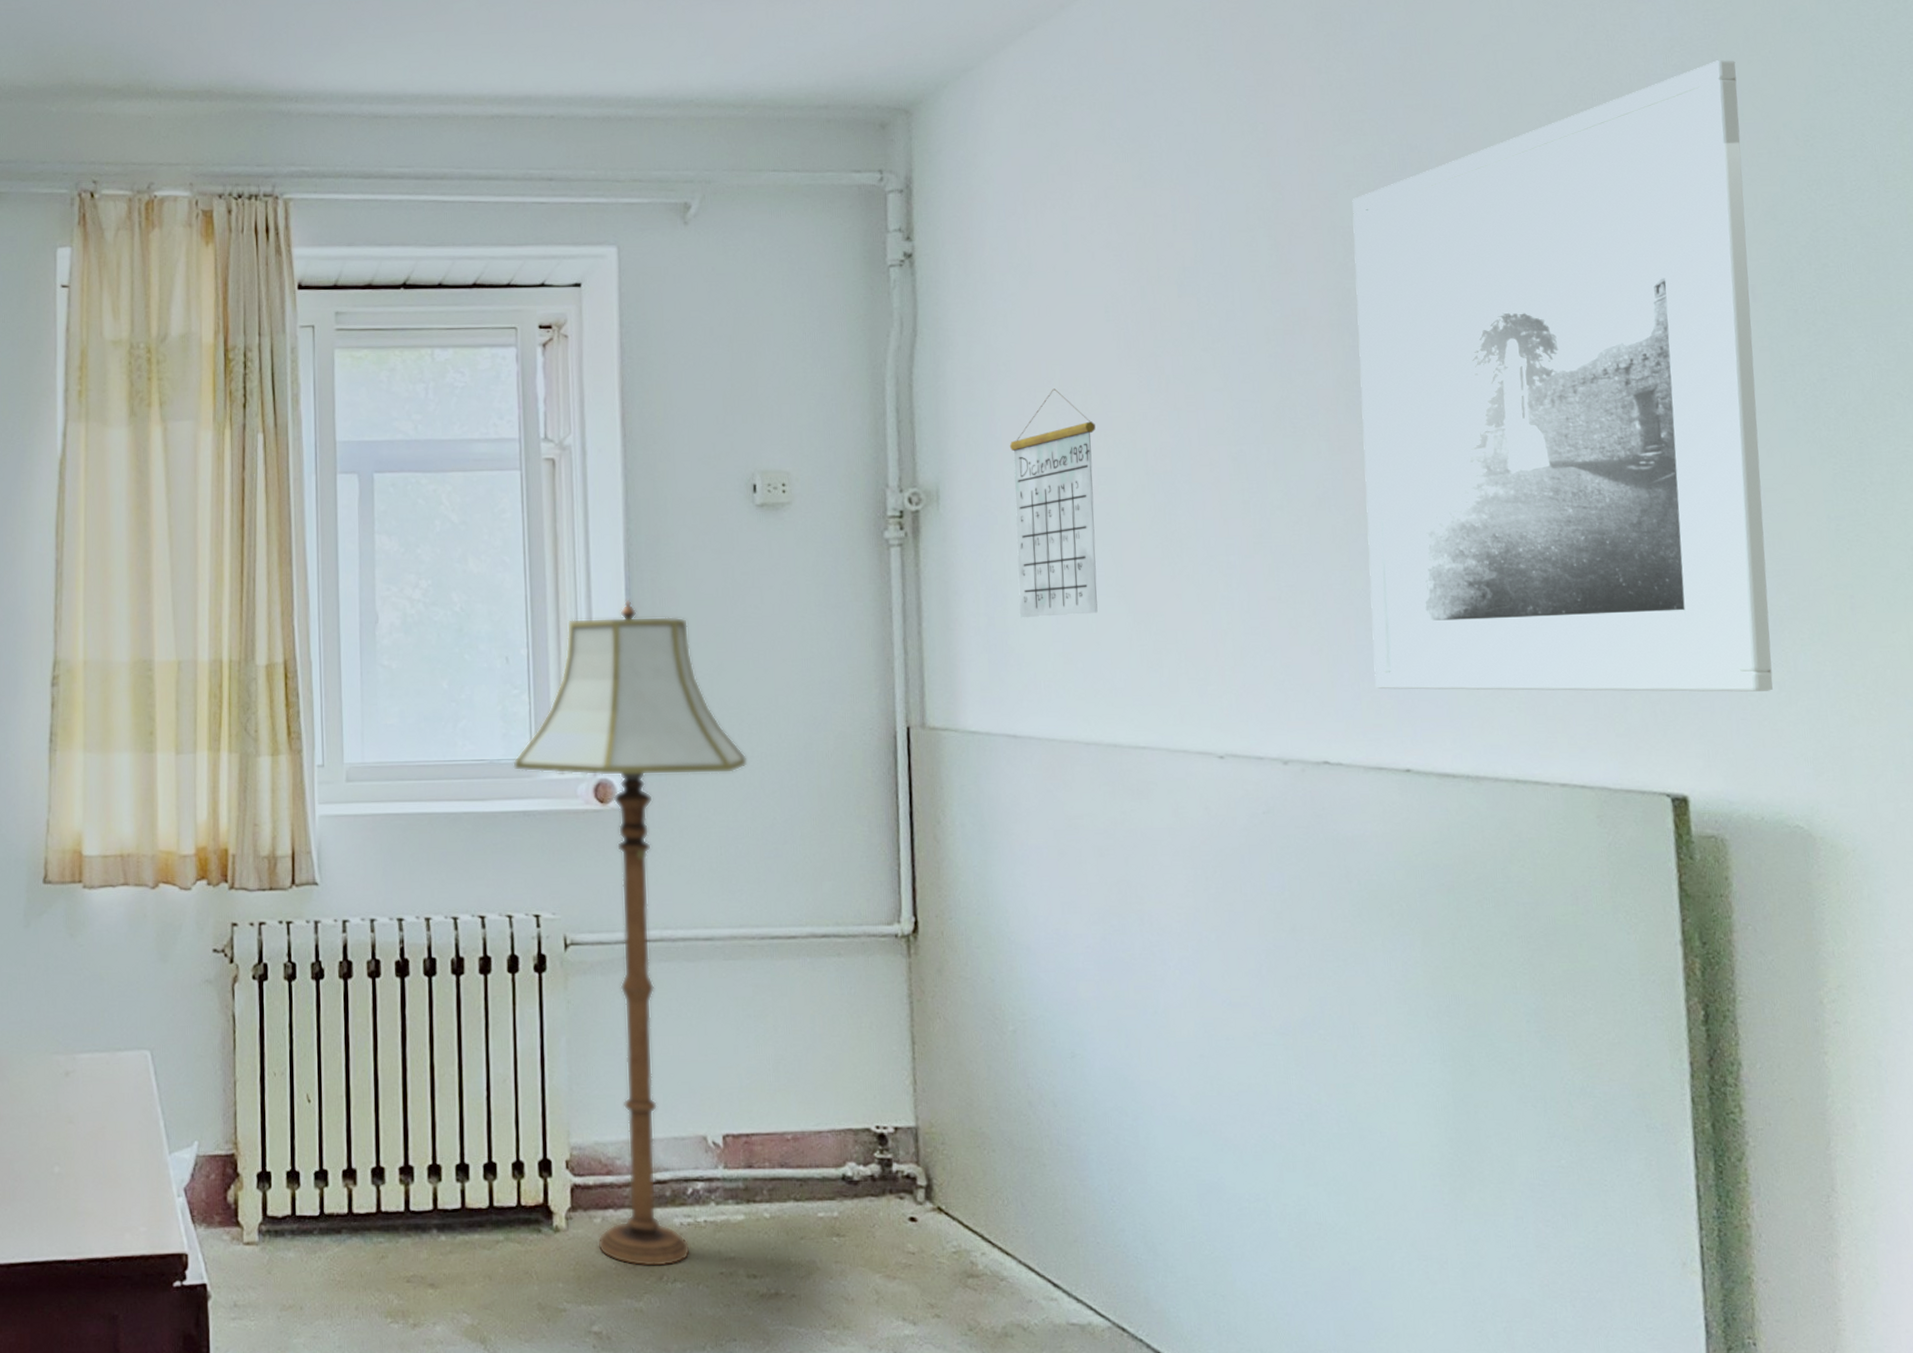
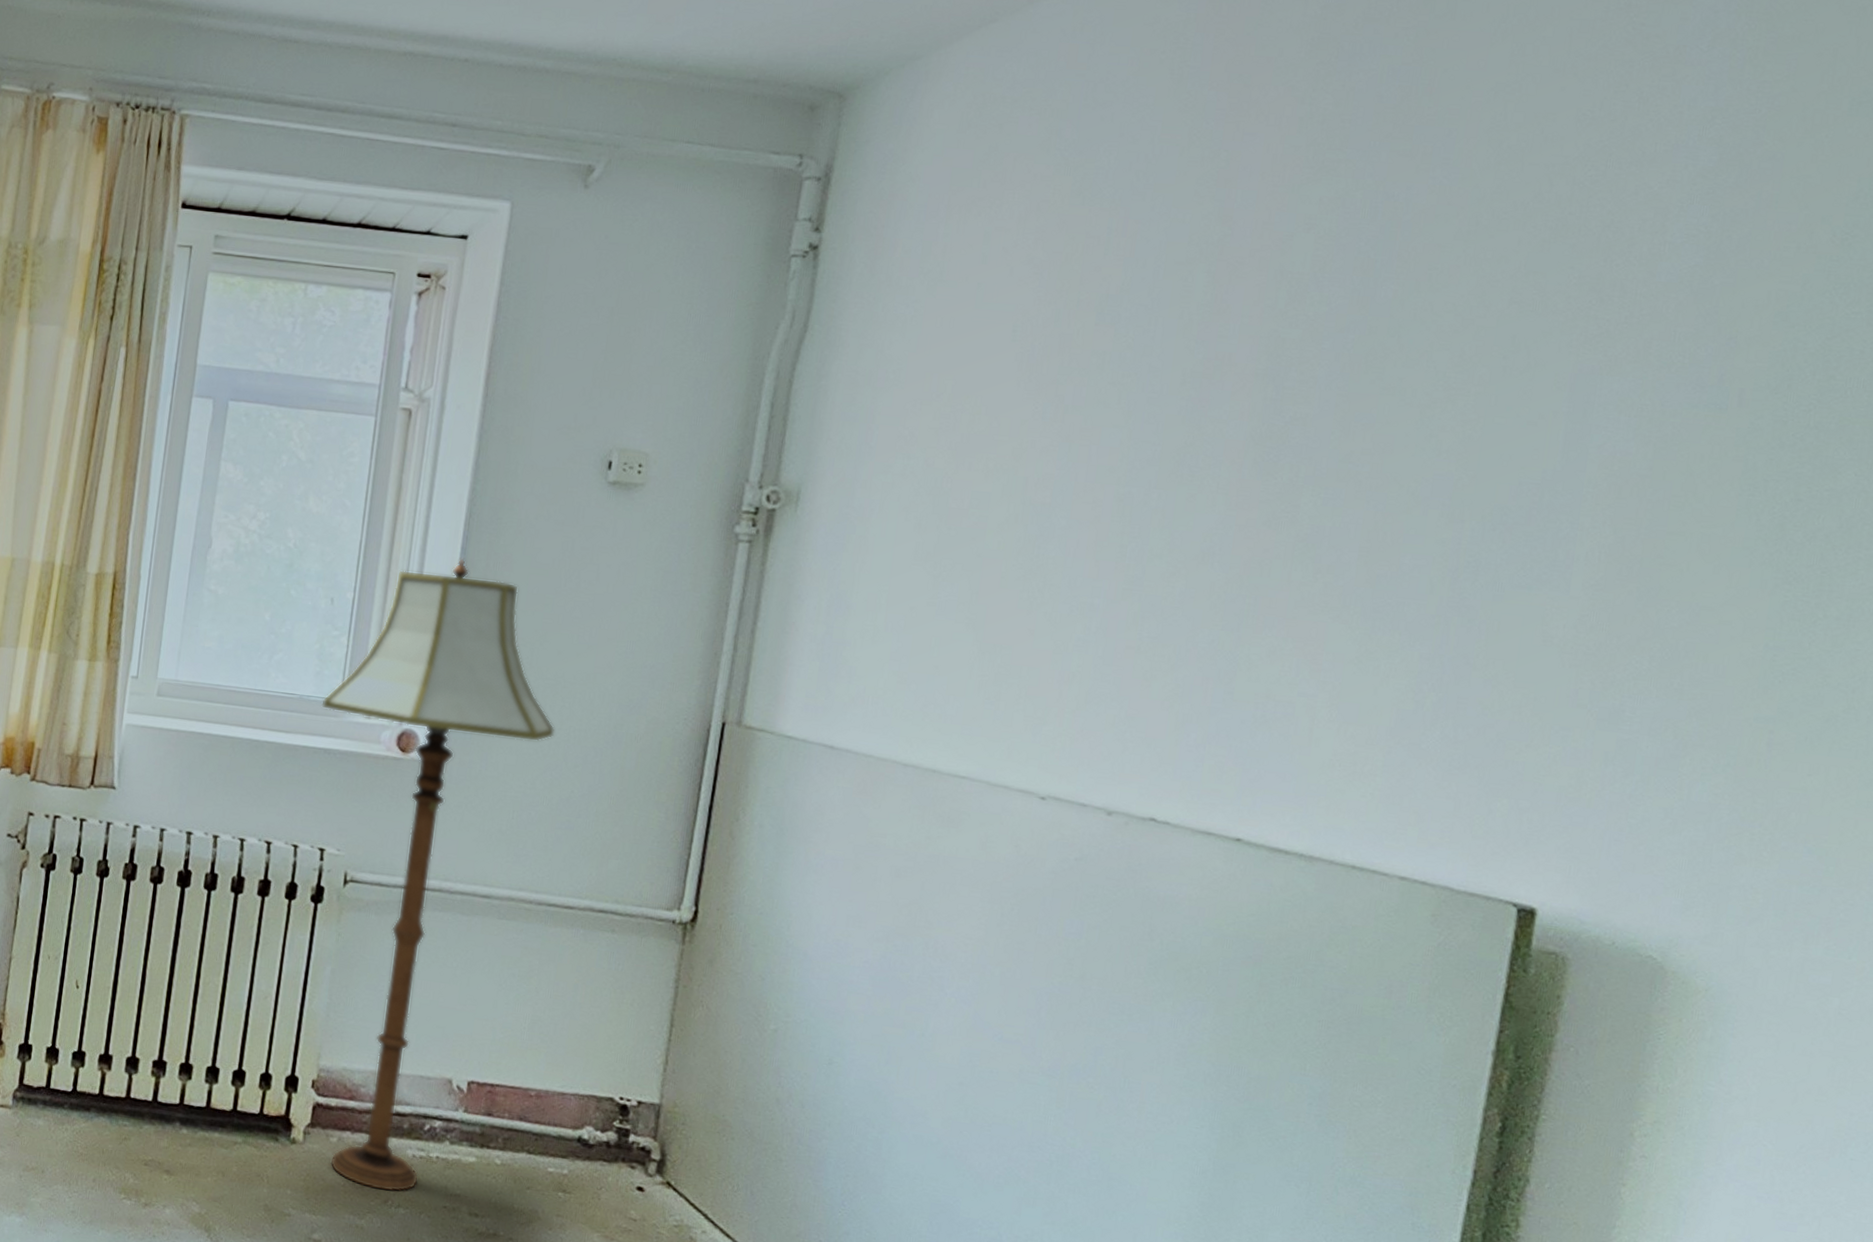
calendar: present [1009,388,1098,618] -> none [859,403,978,637]
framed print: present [1352,60,1773,692] -> none [1222,139,1783,816]

